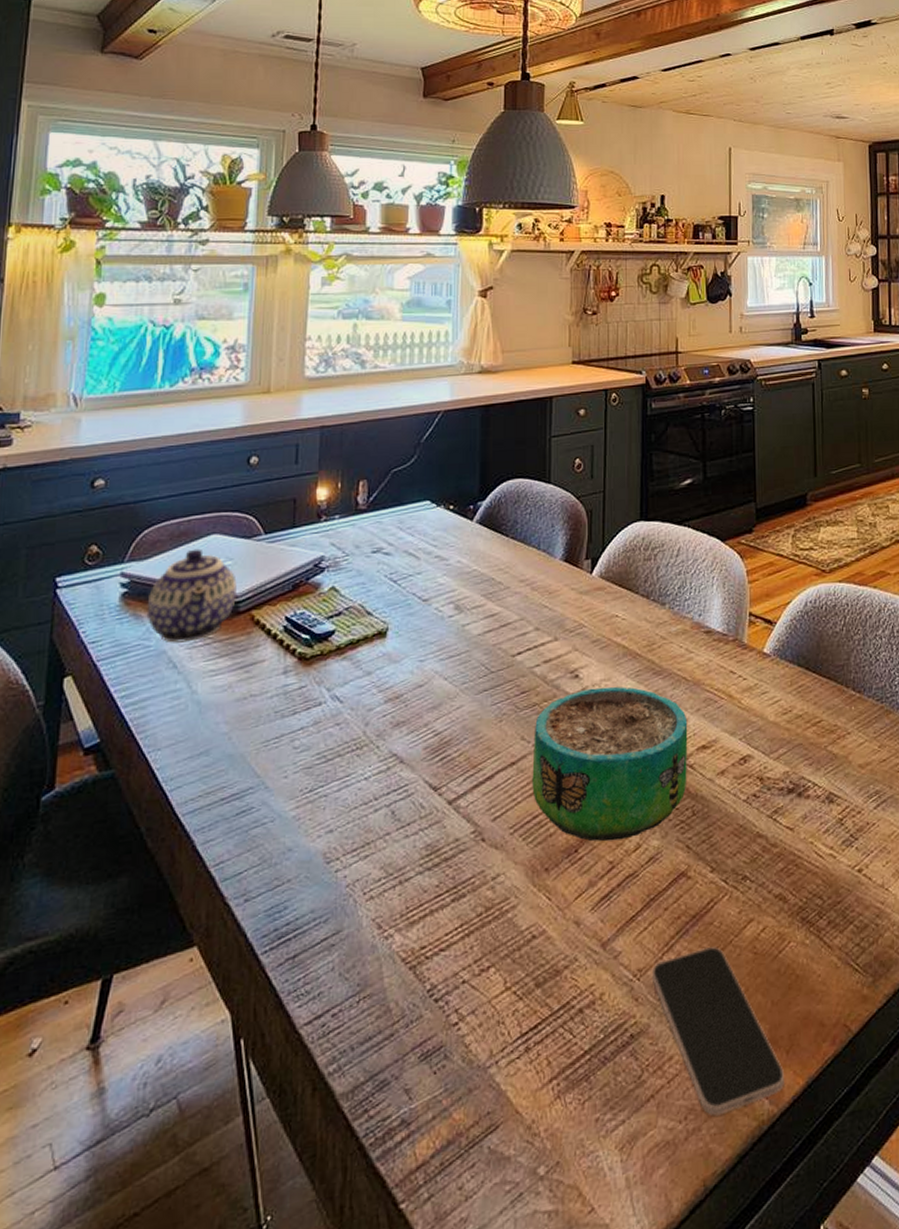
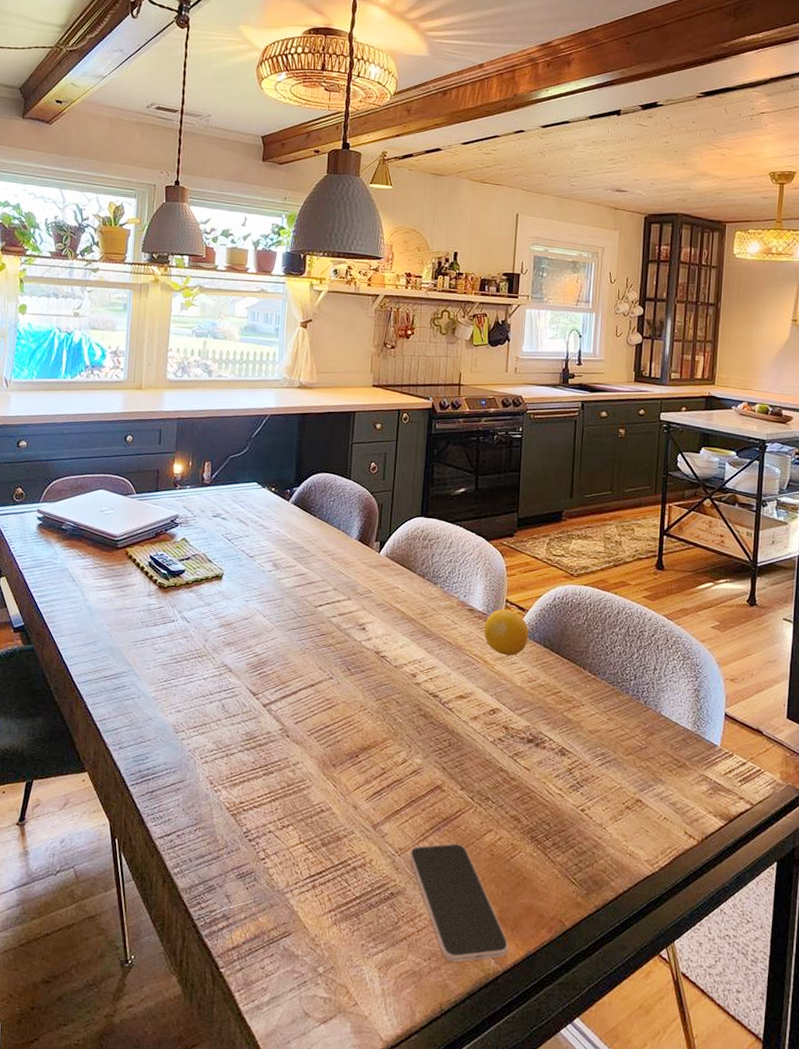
teapot: present [146,548,237,643] -> none [55,498,116,564]
decorative bowl: present [532,686,688,842] -> none [326,639,450,754]
fruit: none [725,625,779,684] -> present [484,609,529,655]

